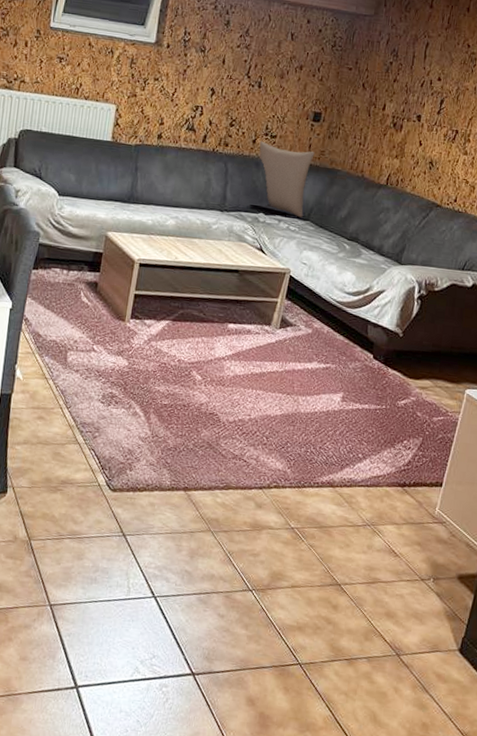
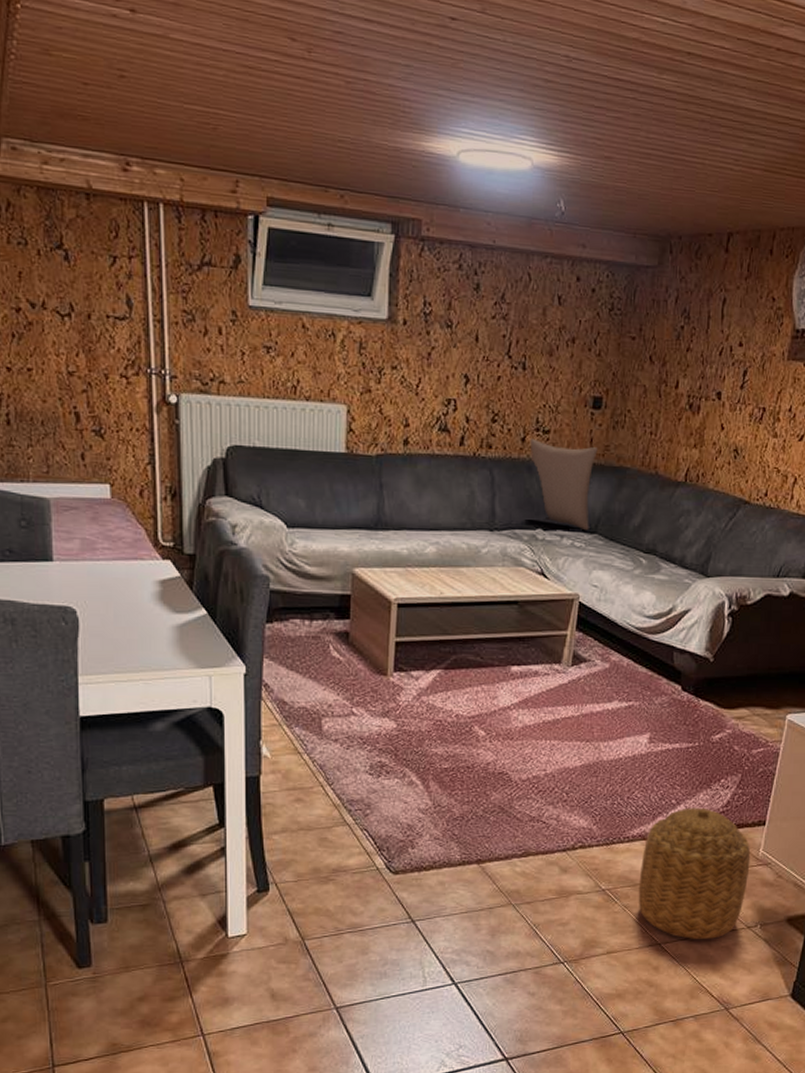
basket: none [322,462,428,586] -> present [638,807,751,939]

